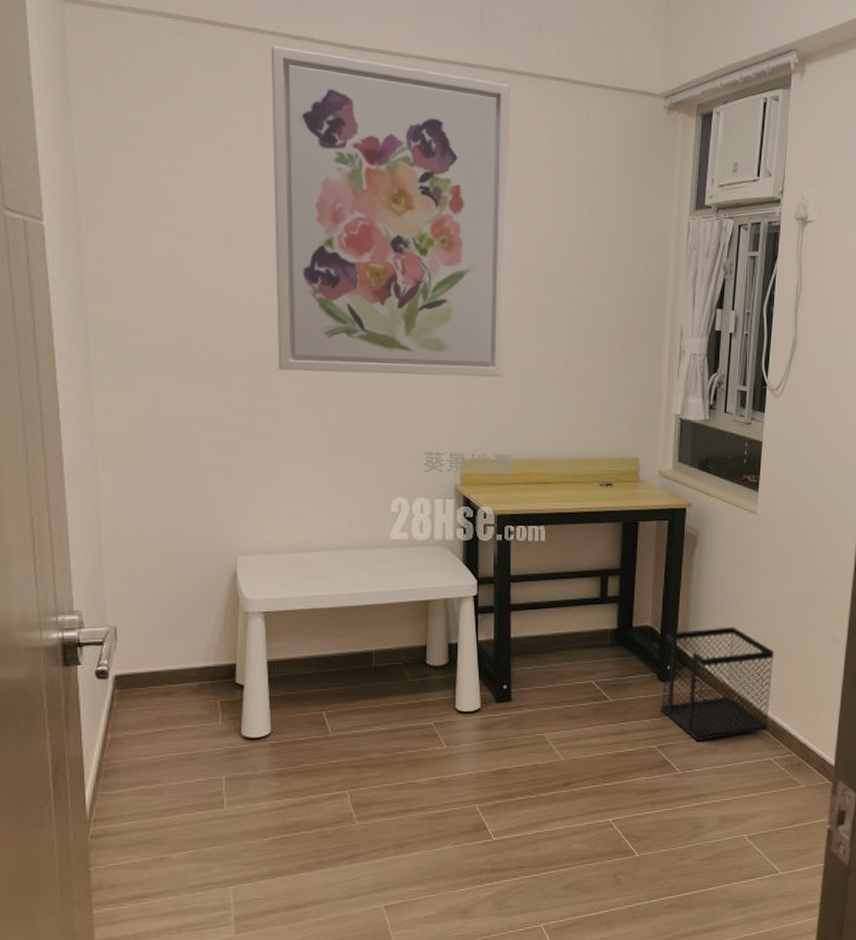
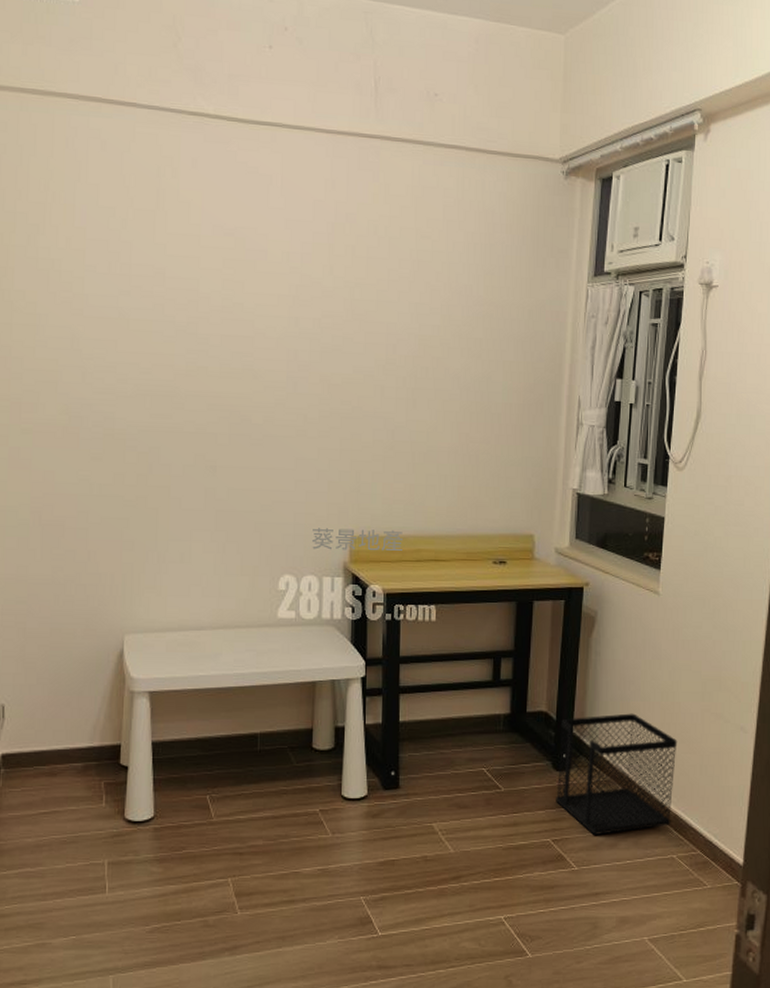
wall art: present [271,45,510,378] -> none [167,122,404,452]

